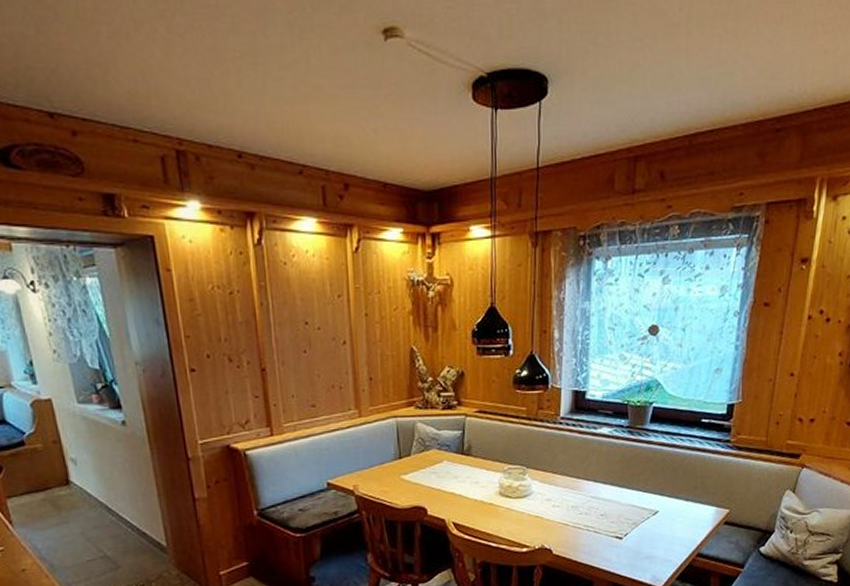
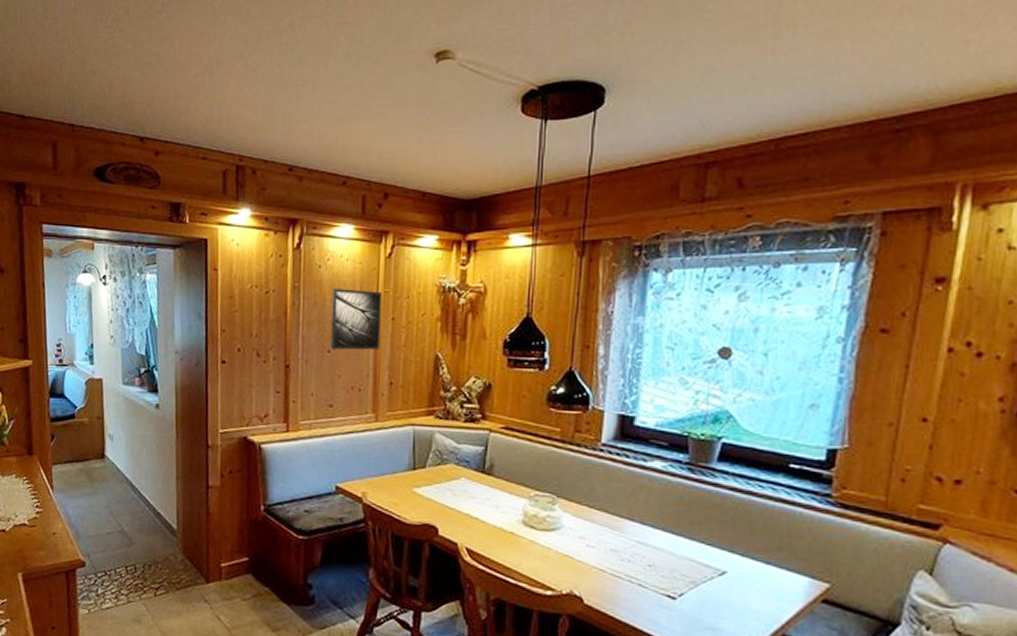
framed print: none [302,286,356,349] -> present [330,289,382,350]

